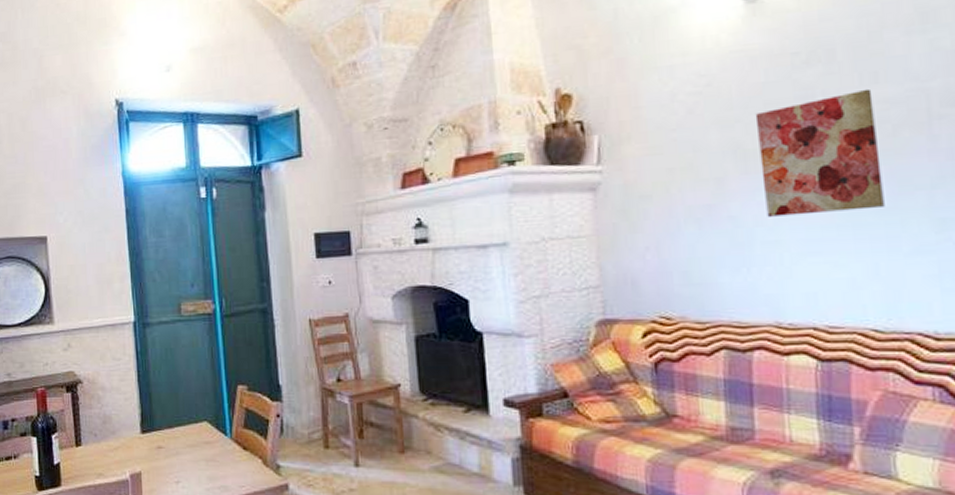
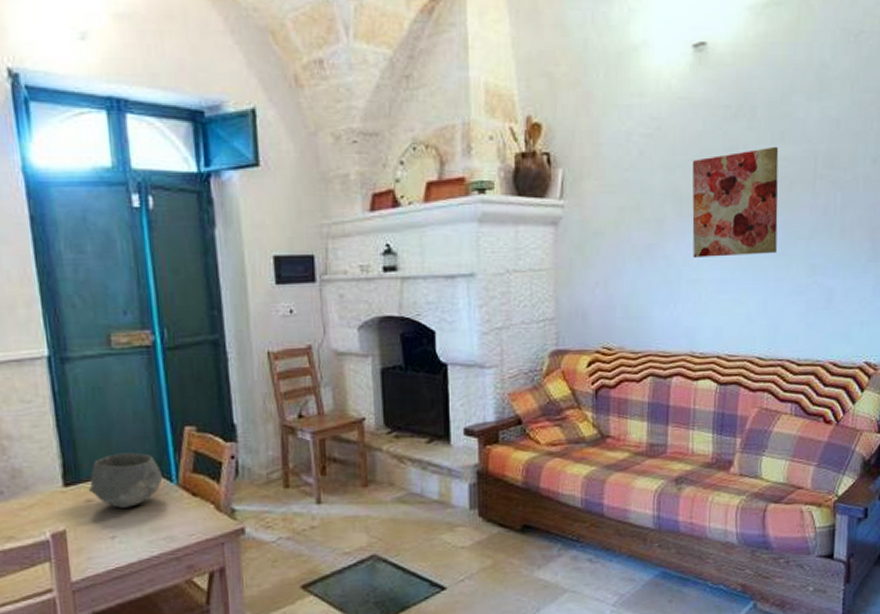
bowl: none [159,407,219,456] -> present [88,452,163,508]

